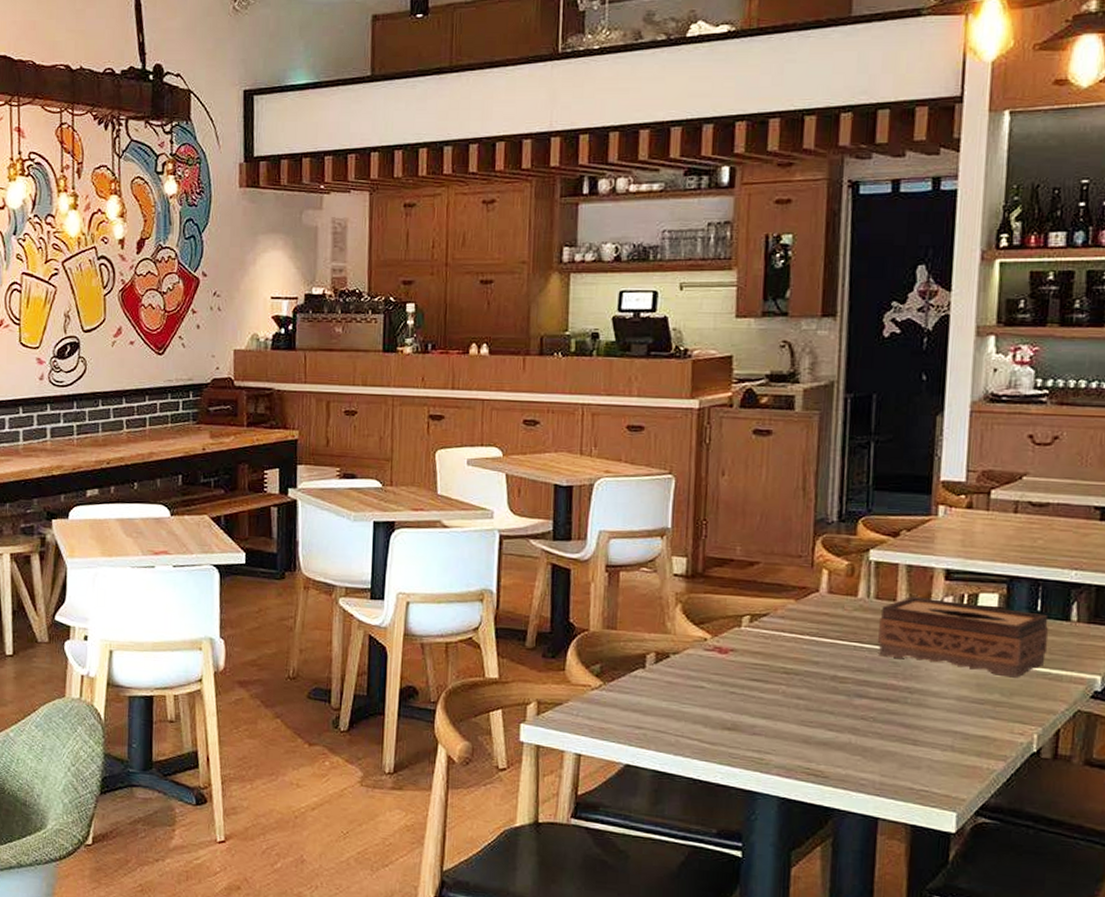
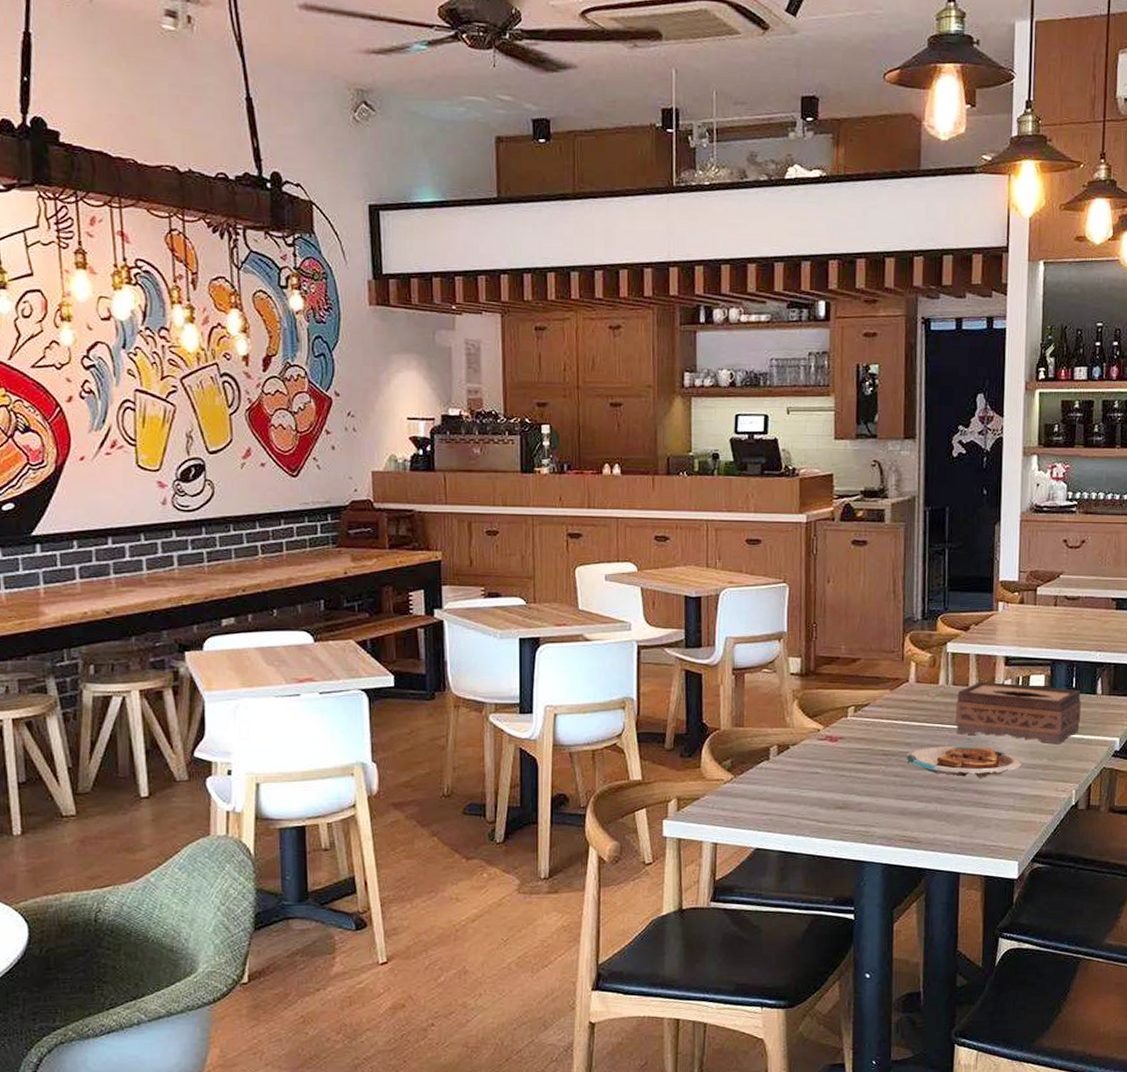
plate: none [811,668,965,711] -> present [905,745,1022,779]

